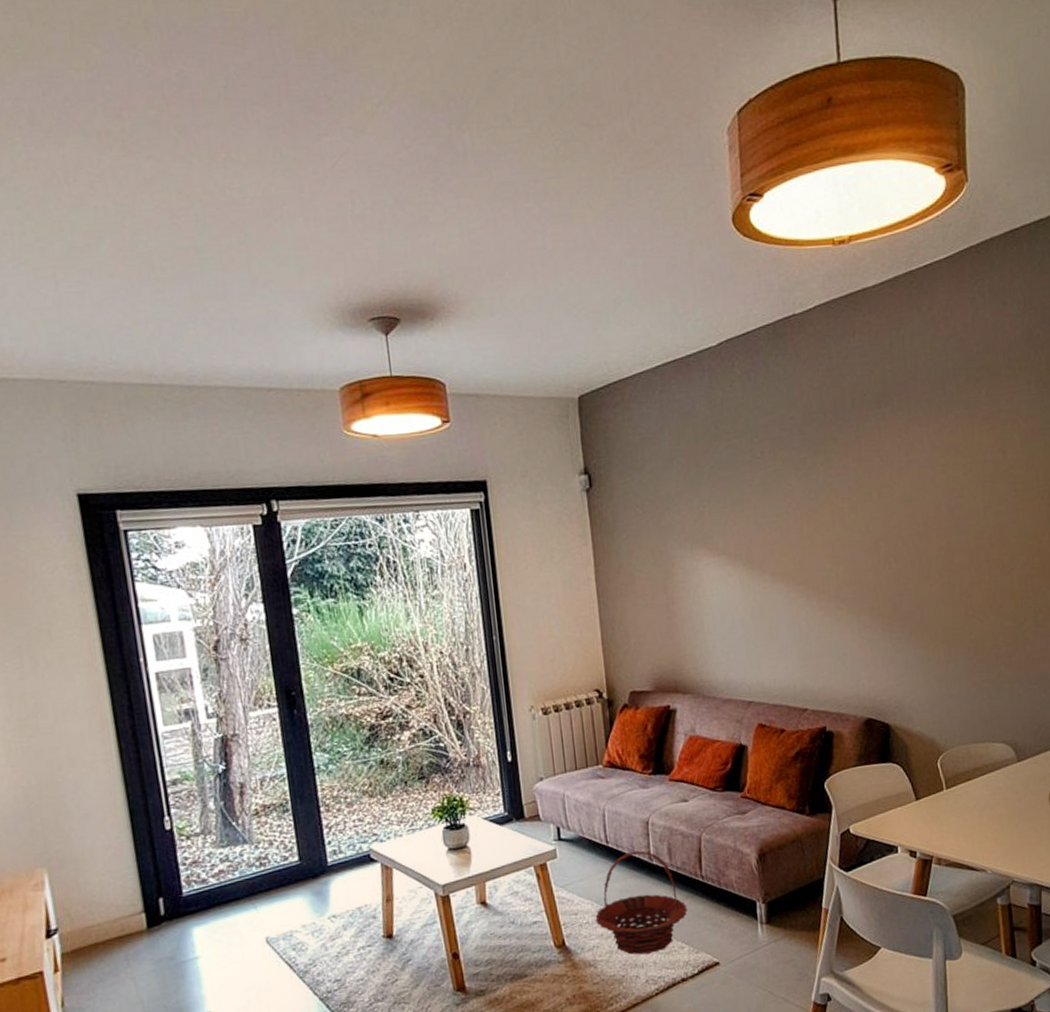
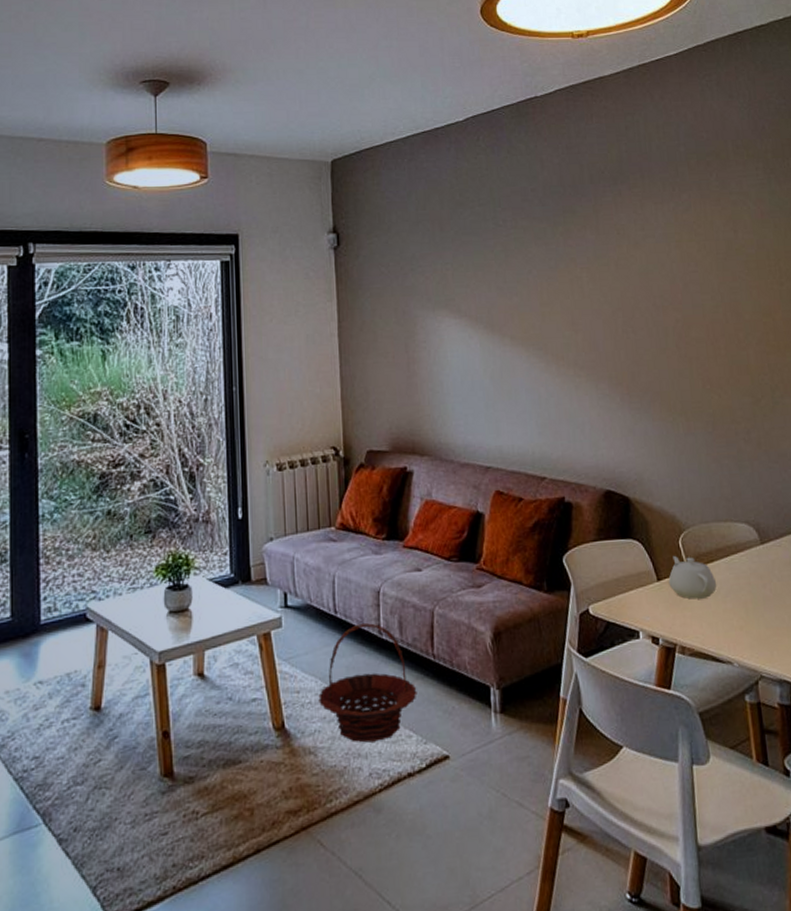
teapot: none [926,776,974,816] -> present [668,555,717,600]

